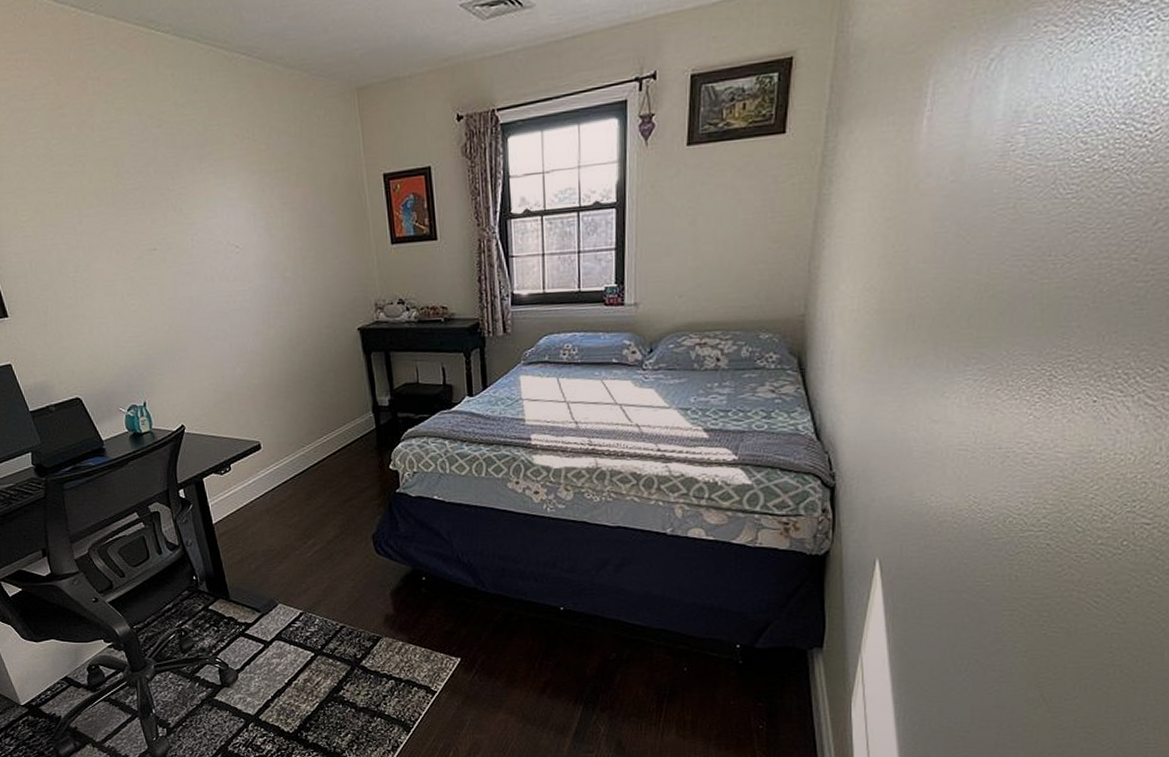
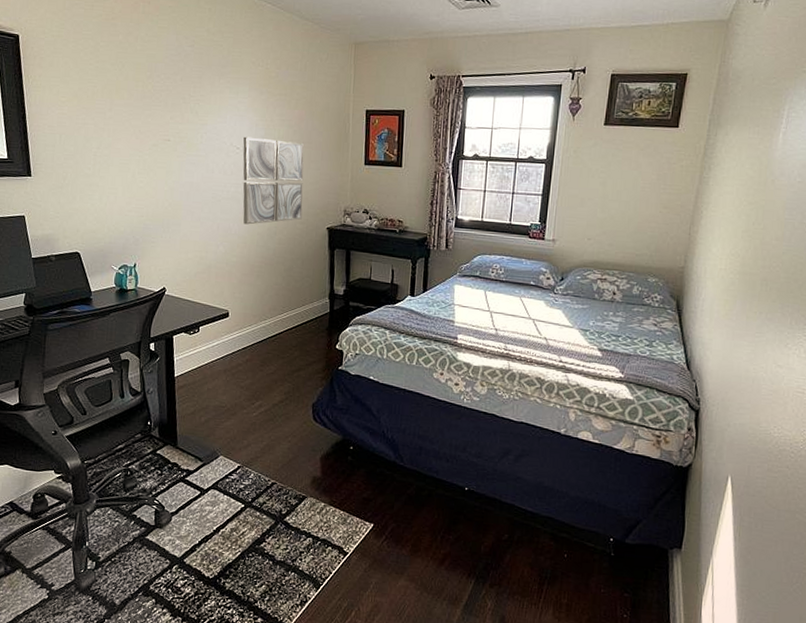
wall art: none [241,228,326,338] -> present [243,136,304,225]

